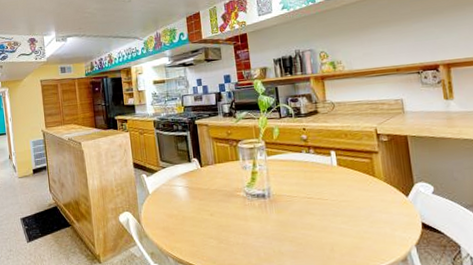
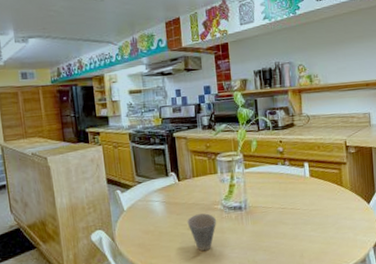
cup: none [209,200,240,238] -> present [187,213,217,251]

